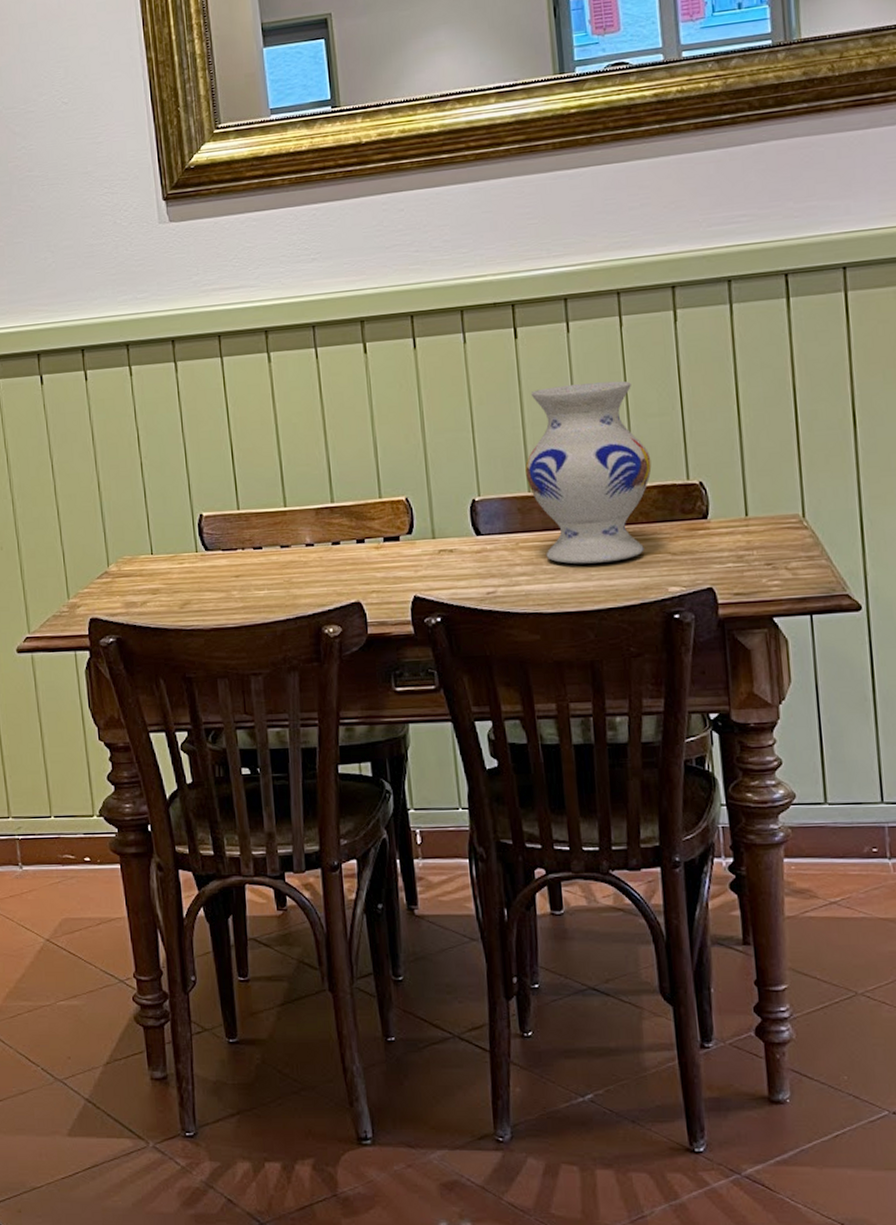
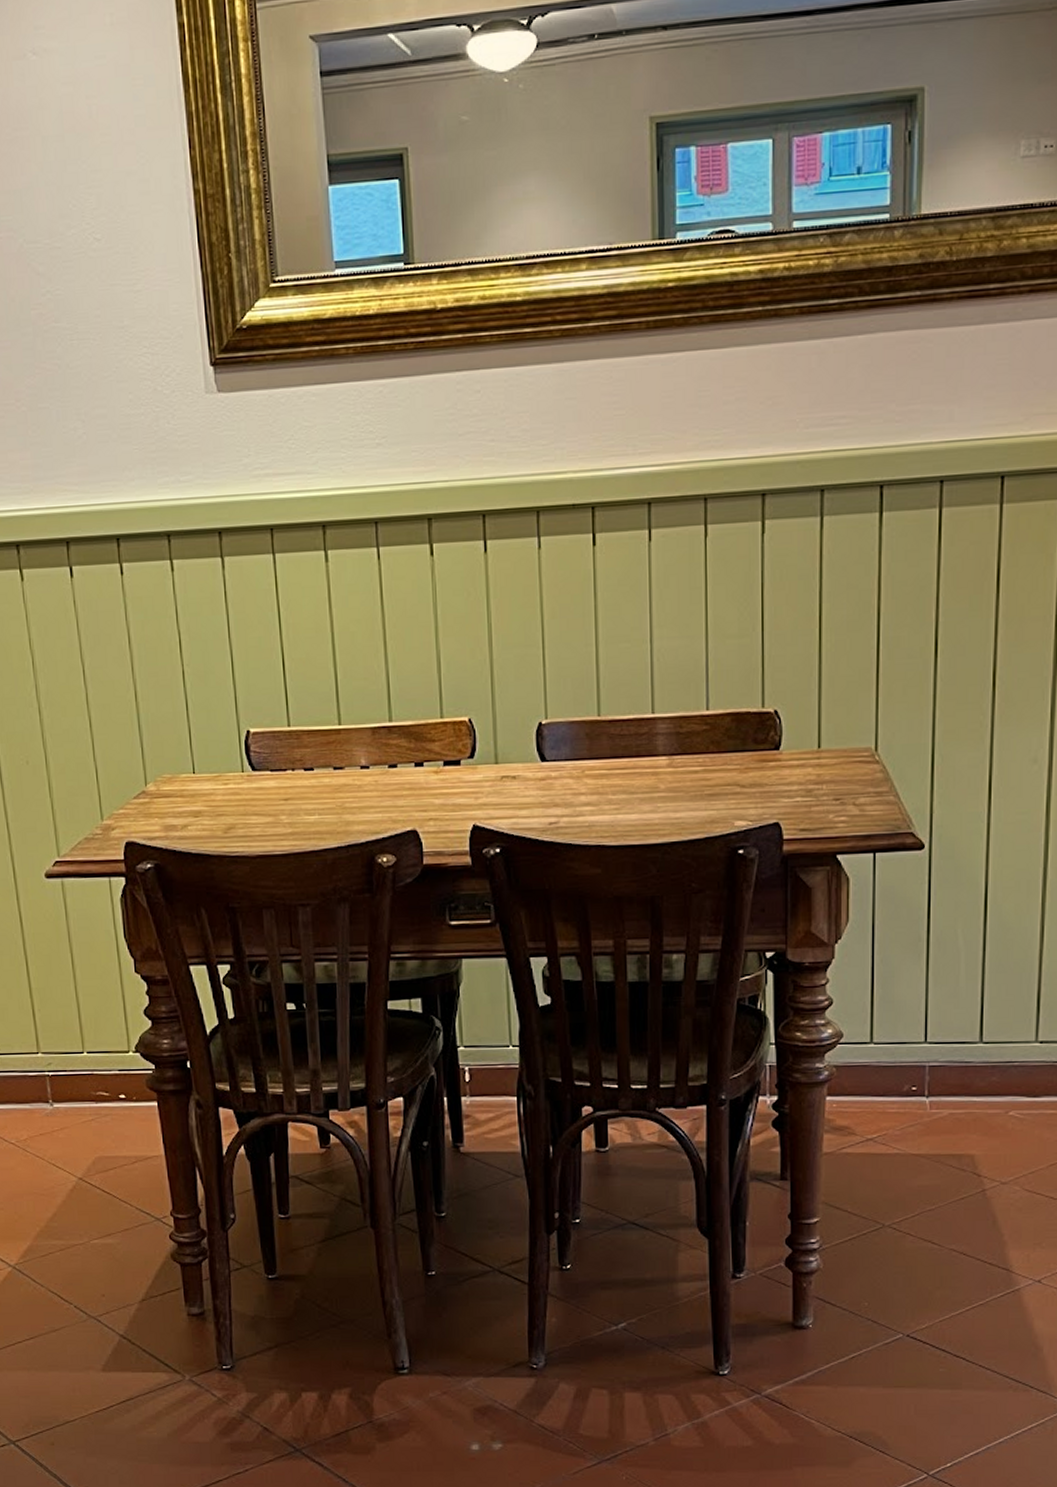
vase: present [525,381,652,564] -> none [596,597,727,795]

